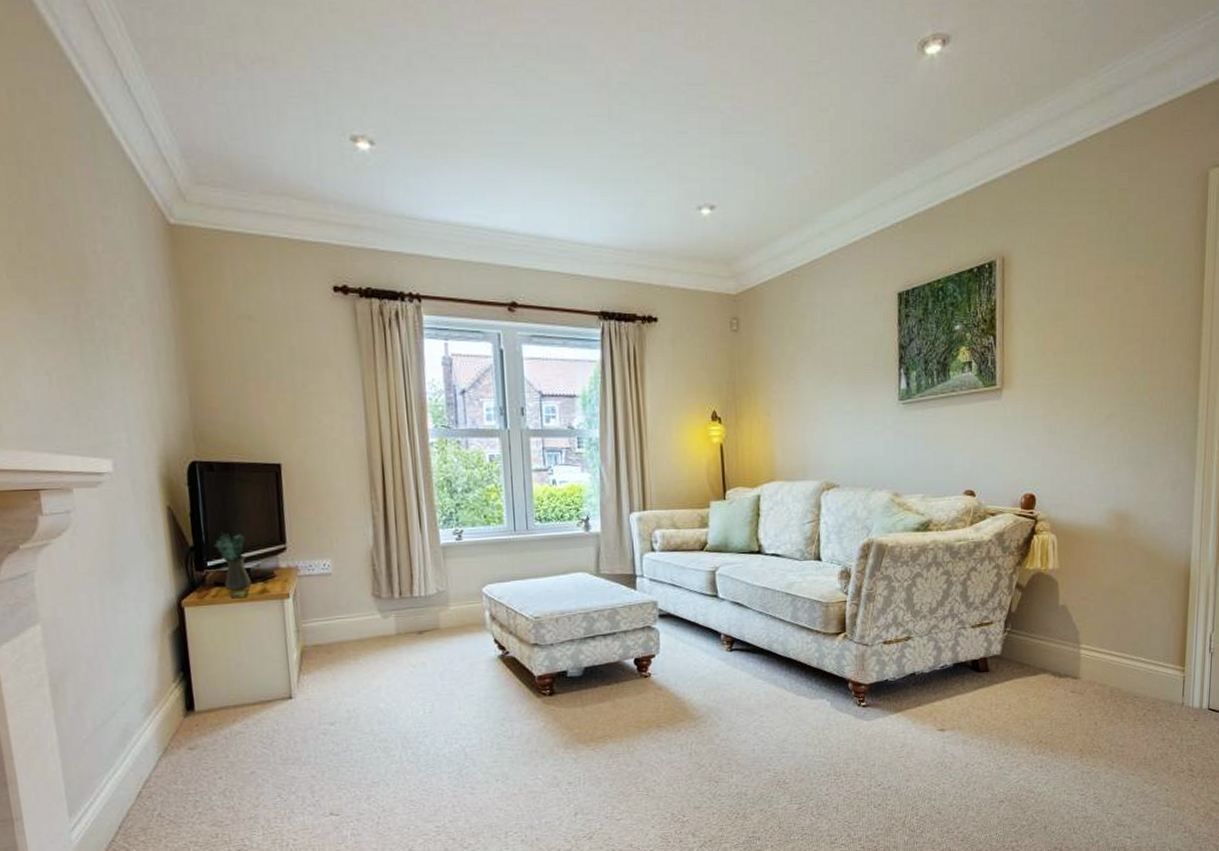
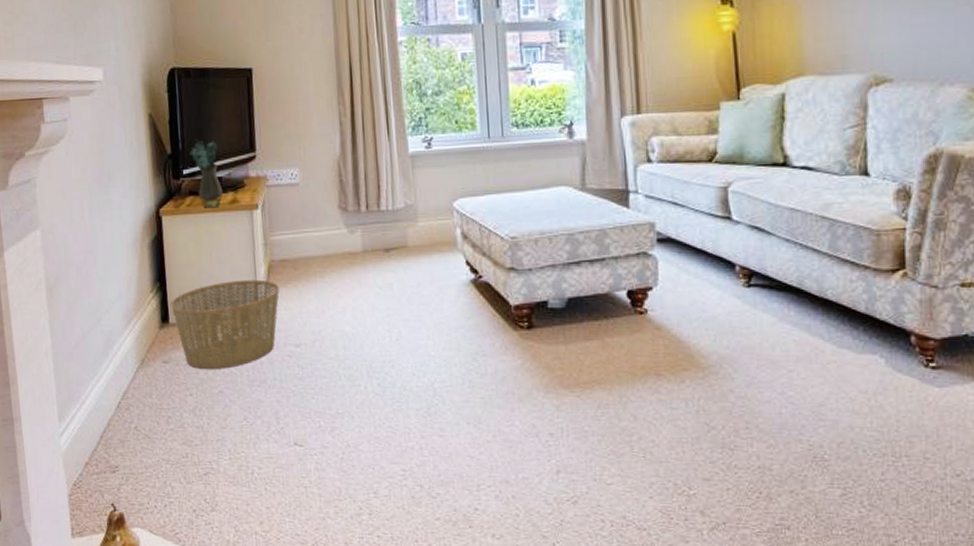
basket: none [196,664,313,753] -> present [171,279,280,369]

